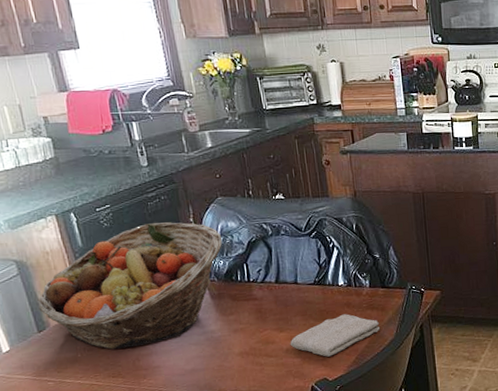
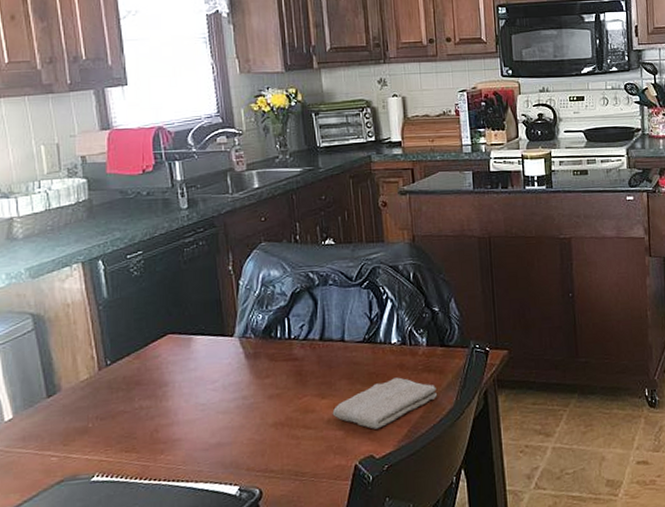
fruit basket: present [38,222,222,350] -> none [51,270,262,418]

